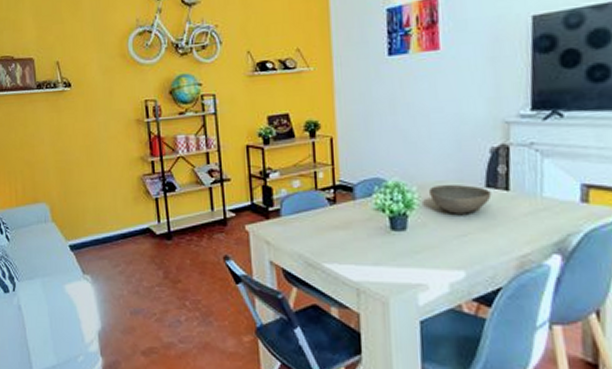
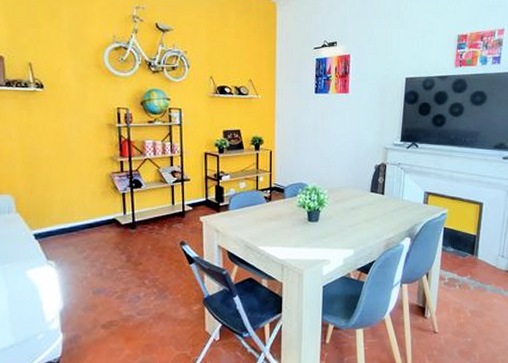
bowl: present [429,185,492,214] -> none [335,190,373,210]

